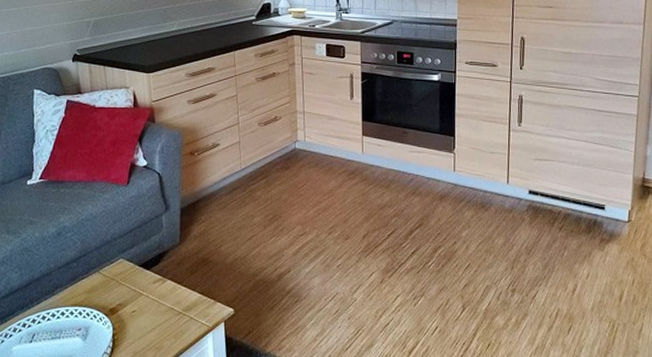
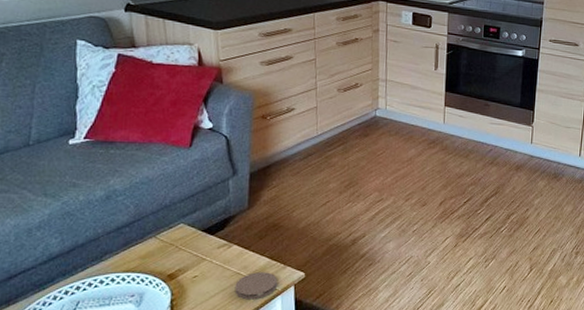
coaster: none [169,308,208,336] -> present [234,272,277,300]

